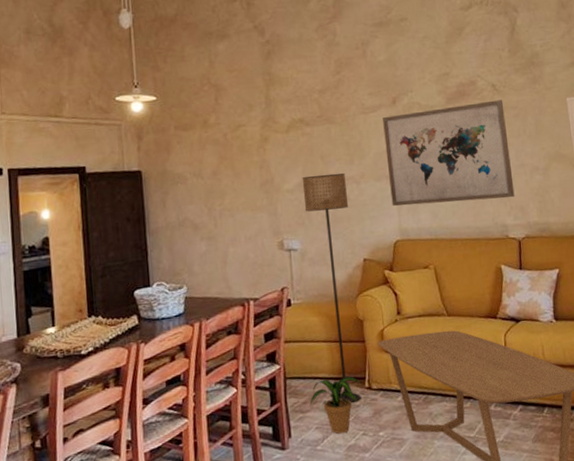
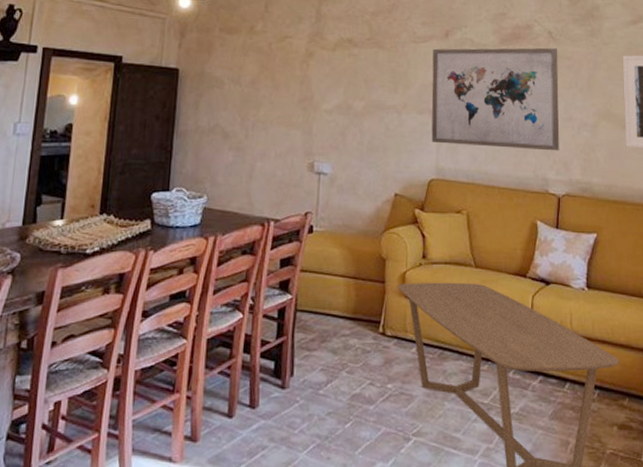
floor lamp: present [302,173,362,403] -> none [341,98,387,347]
potted plant: present [310,376,360,434] -> none [319,317,374,379]

